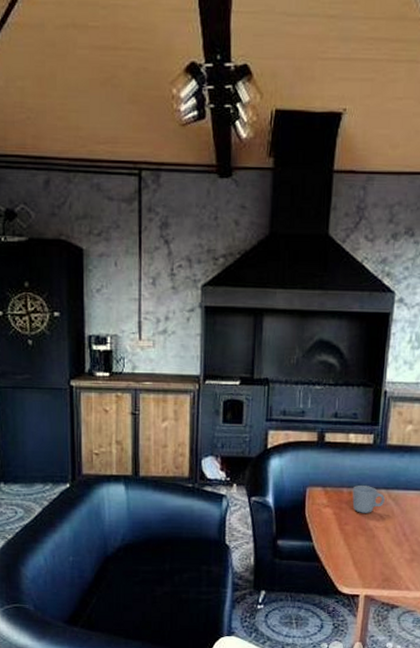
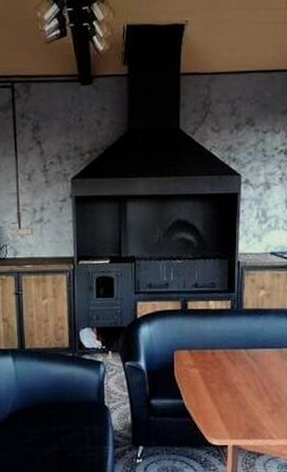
mug: present [352,485,385,513] -> none [216,346,244,371]

